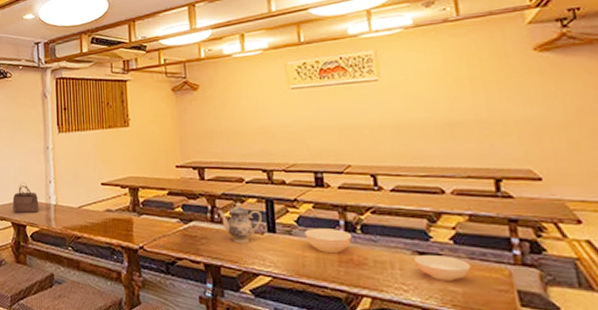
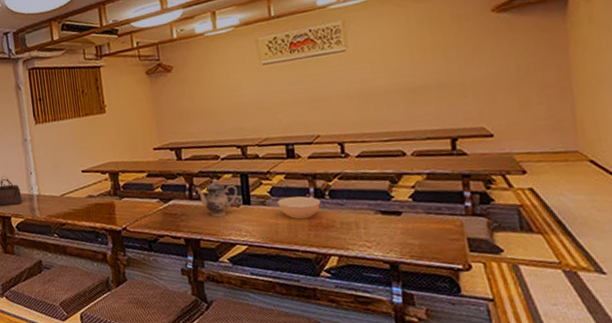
bowl: present [414,255,471,281] -> none [377,212,427,235]

